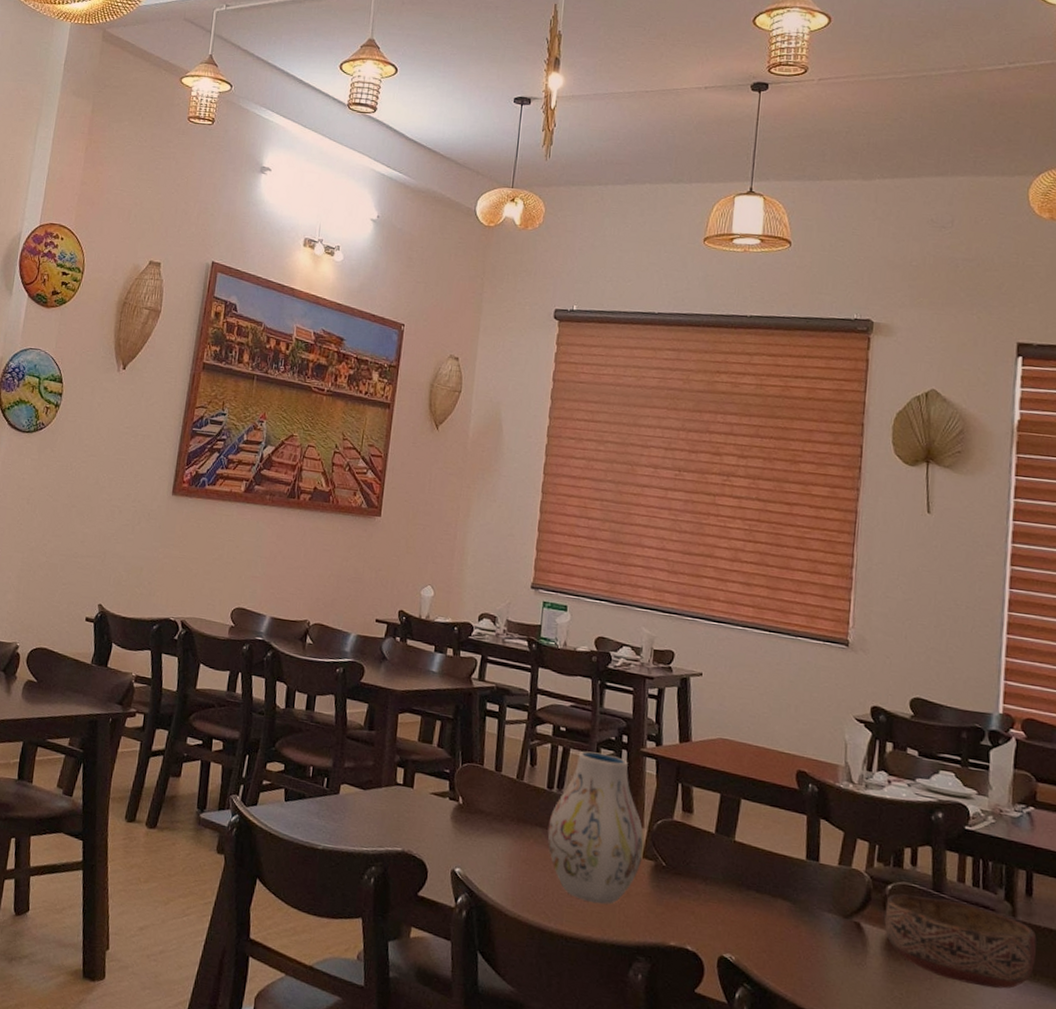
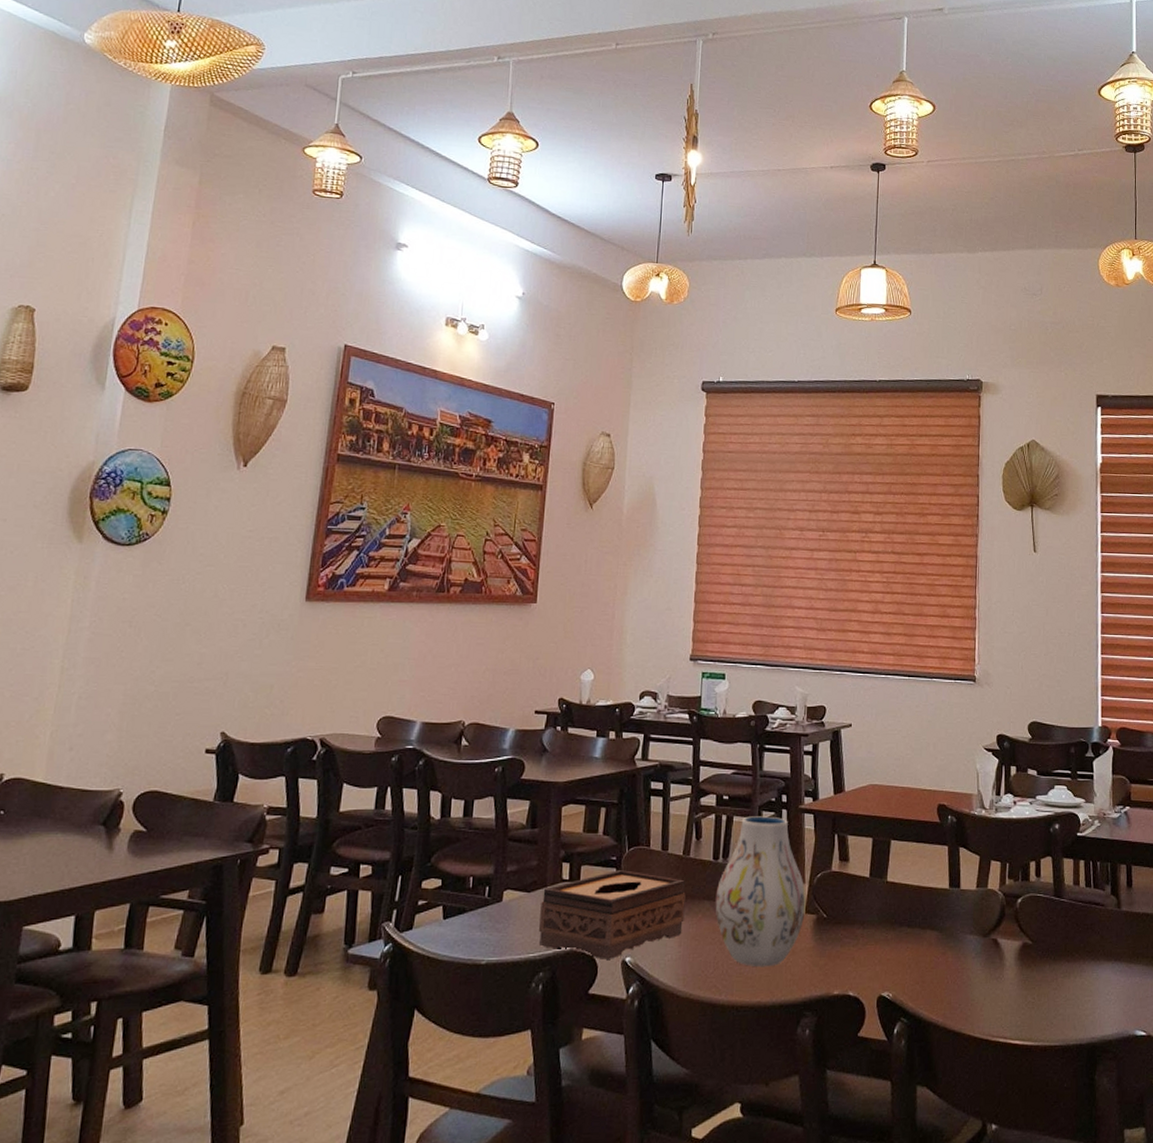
tissue box: none [373,783,518,867] -> present [539,870,686,959]
bowl: present [884,894,1037,989] -> none [1017,903,1137,977]

